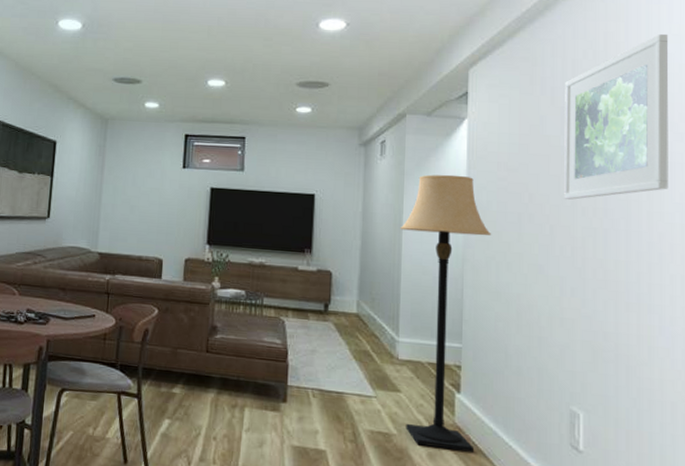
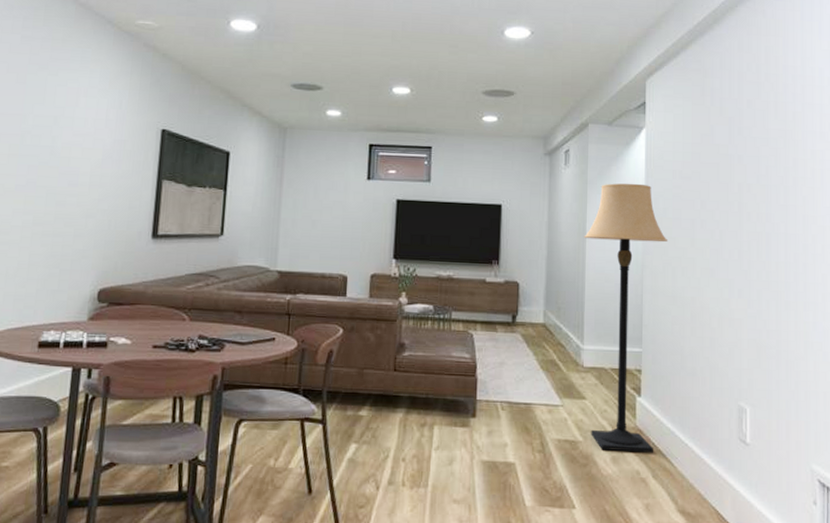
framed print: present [564,33,669,200] -> none [732,49,820,206]

